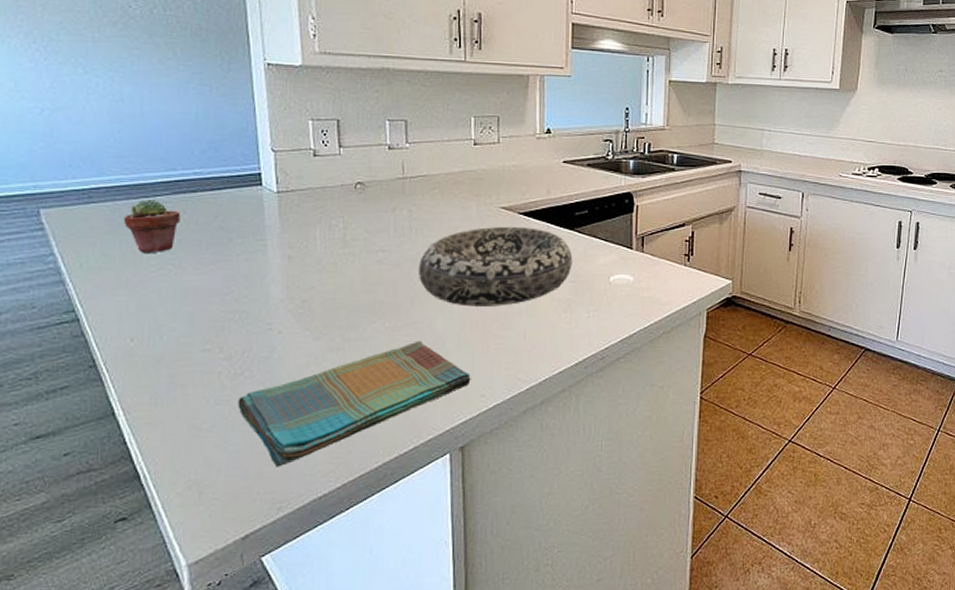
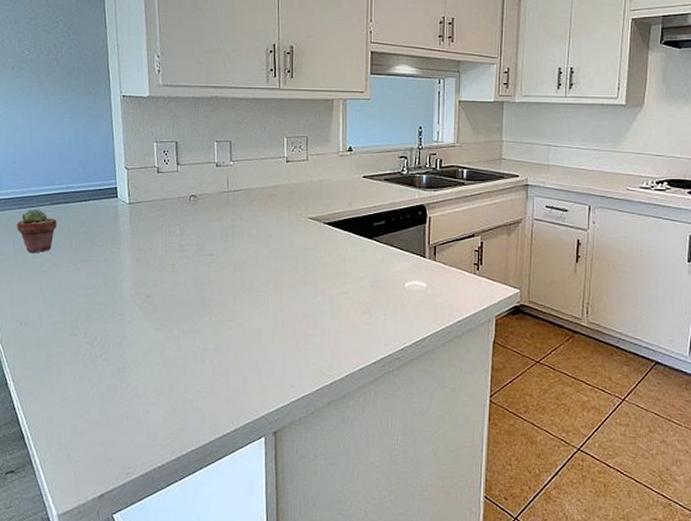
dish towel: present [238,340,471,468] -> none [97,334,283,438]
decorative bowl: present [419,227,573,307] -> none [240,235,371,307]

